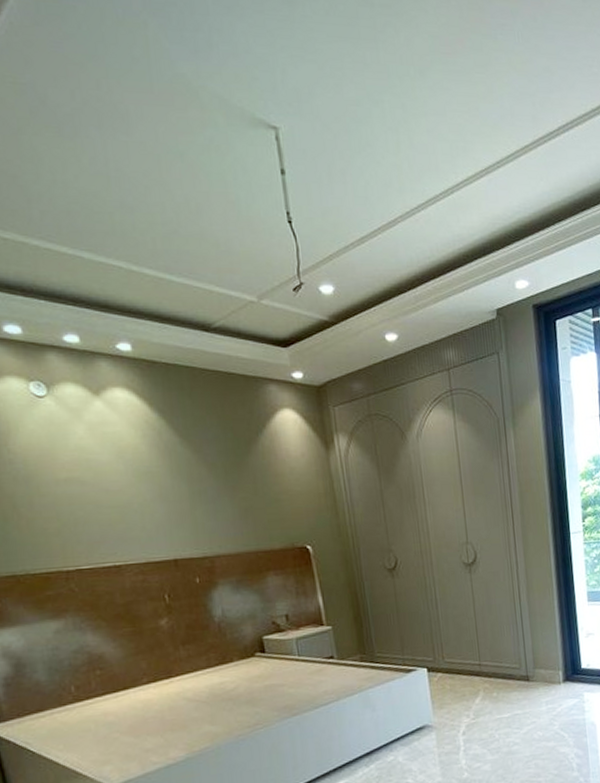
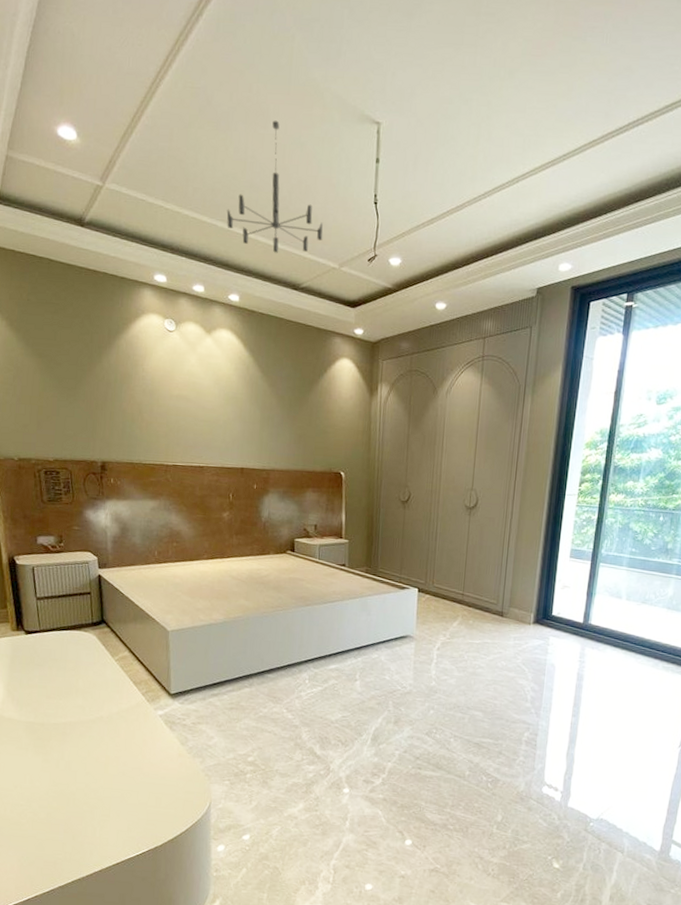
chandelier: none [93,125,231,288] -> present [226,120,323,253]

